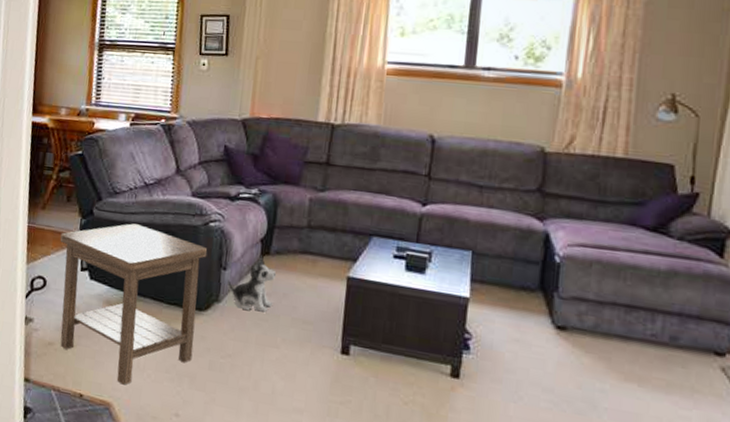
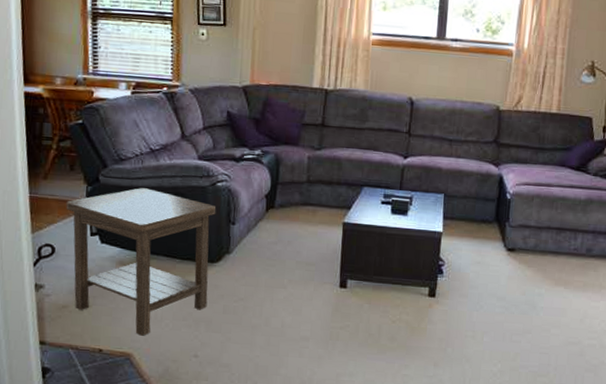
plush toy: present [227,254,277,313] -> none [237,208,281,259]

